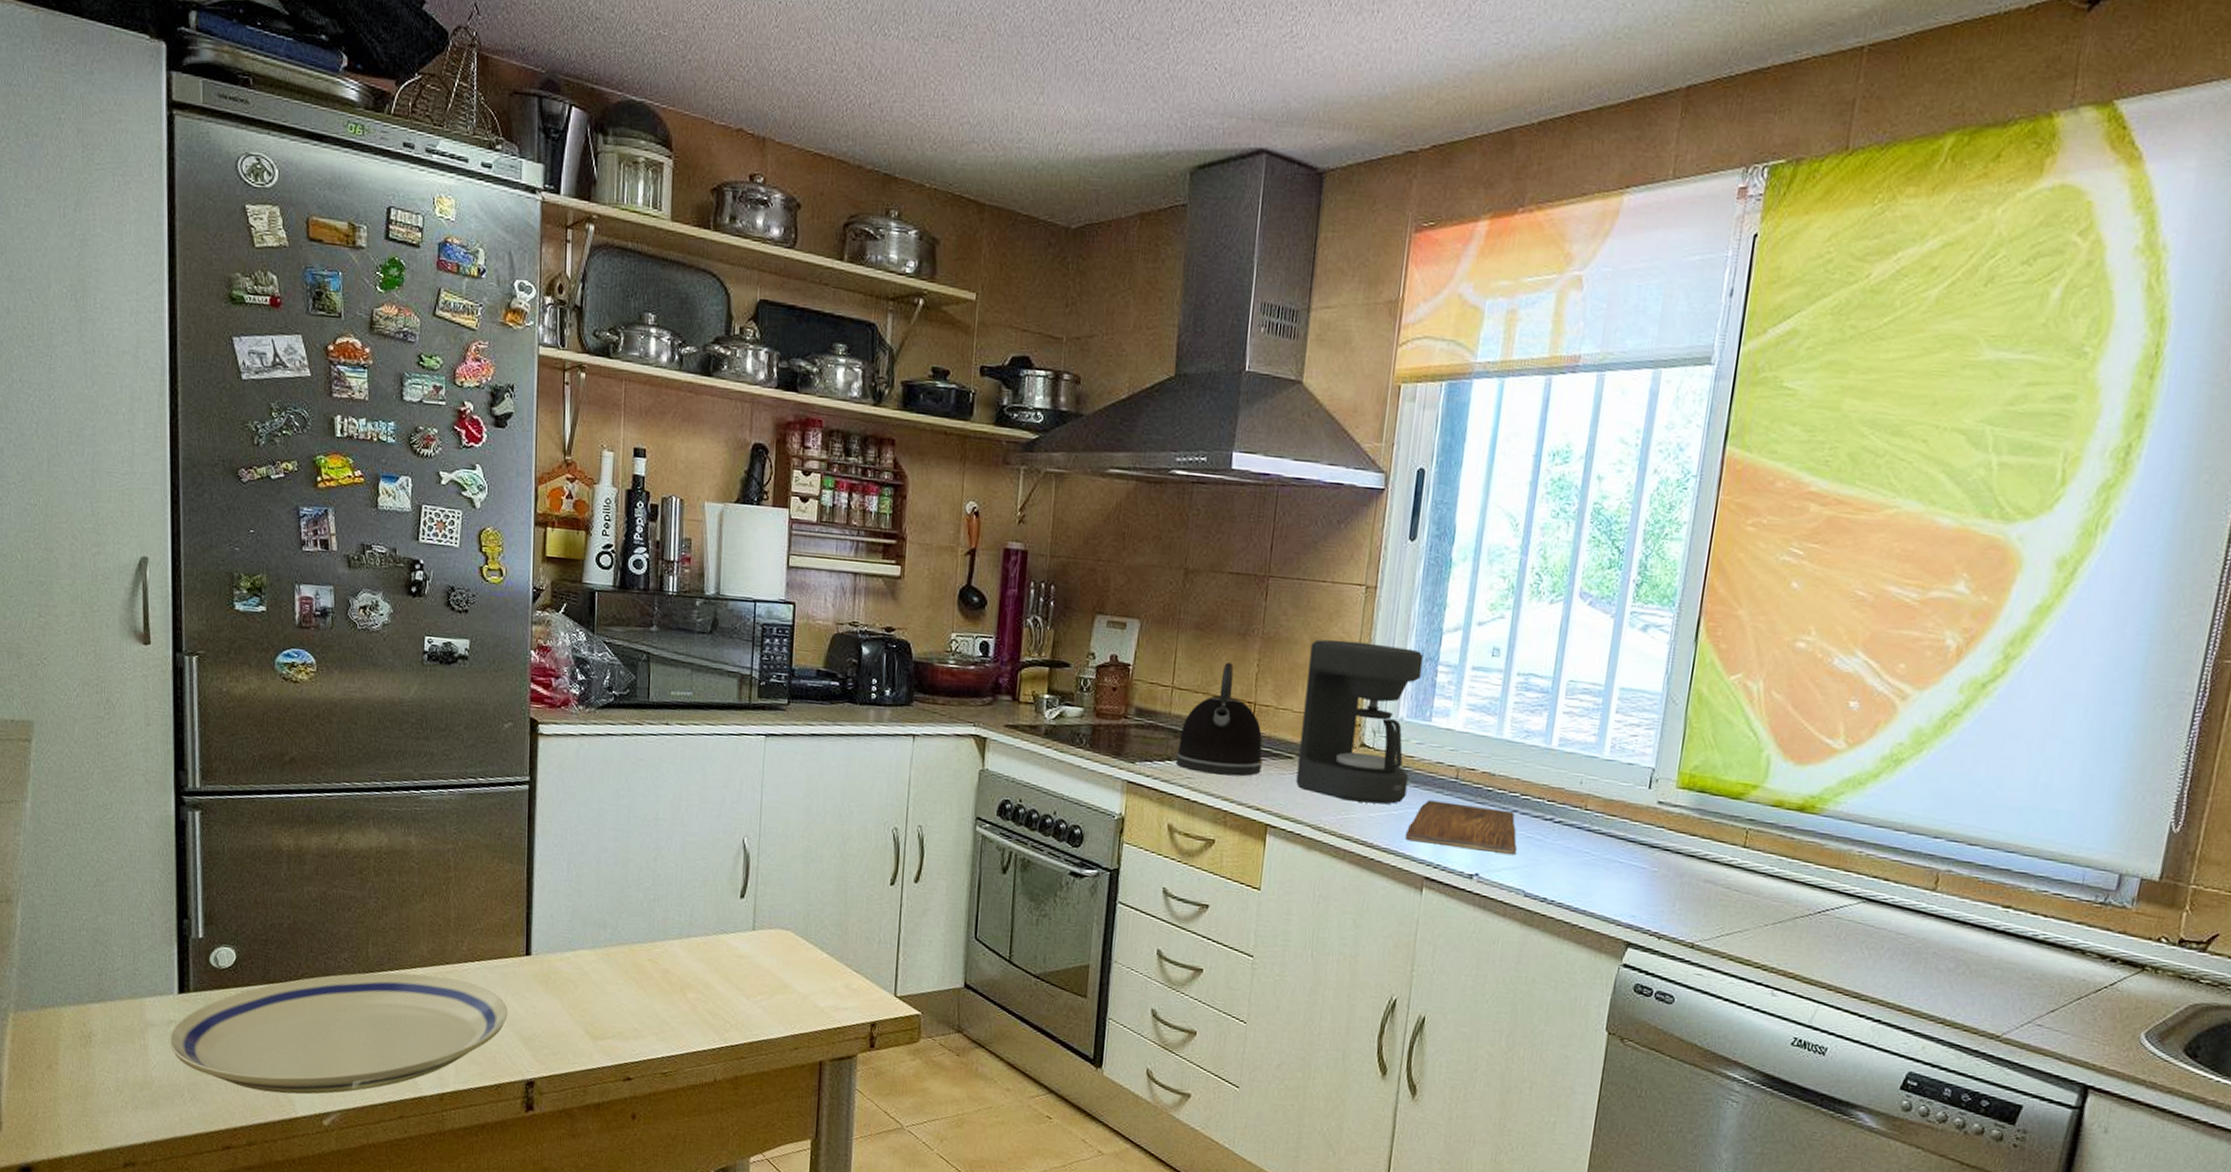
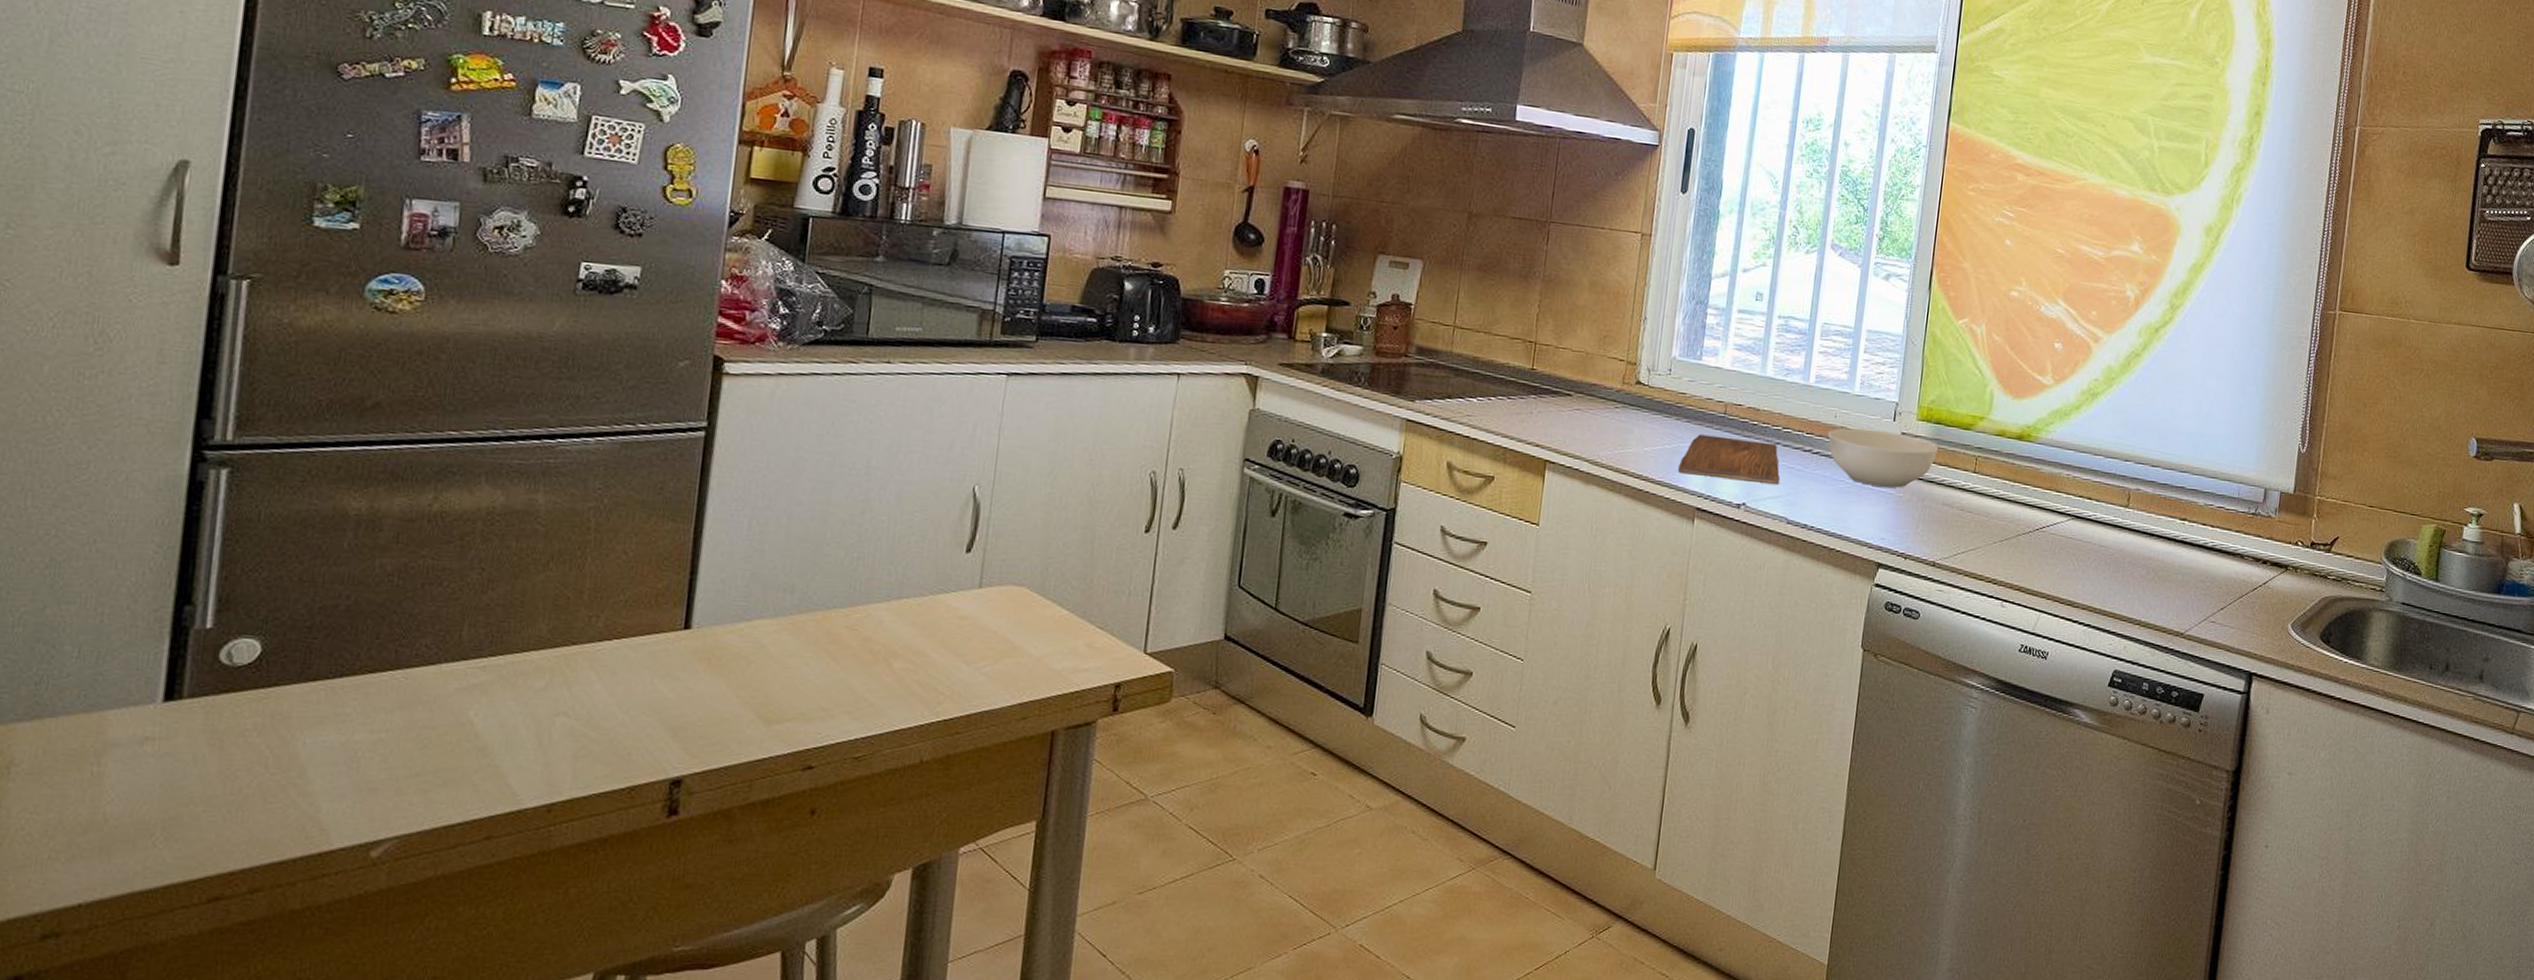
plate: present [169,972,508,1094] -> none [139,658,654,821]
kettle: present [1175,662,1264,776] -> none [1456,303,1544,414]
coffee maker: present [1296,639,1424,805] -> none [1574,282,1695,439]
bowl: none [1571,795,1702,862] -> present [1827,428,1939,488]

